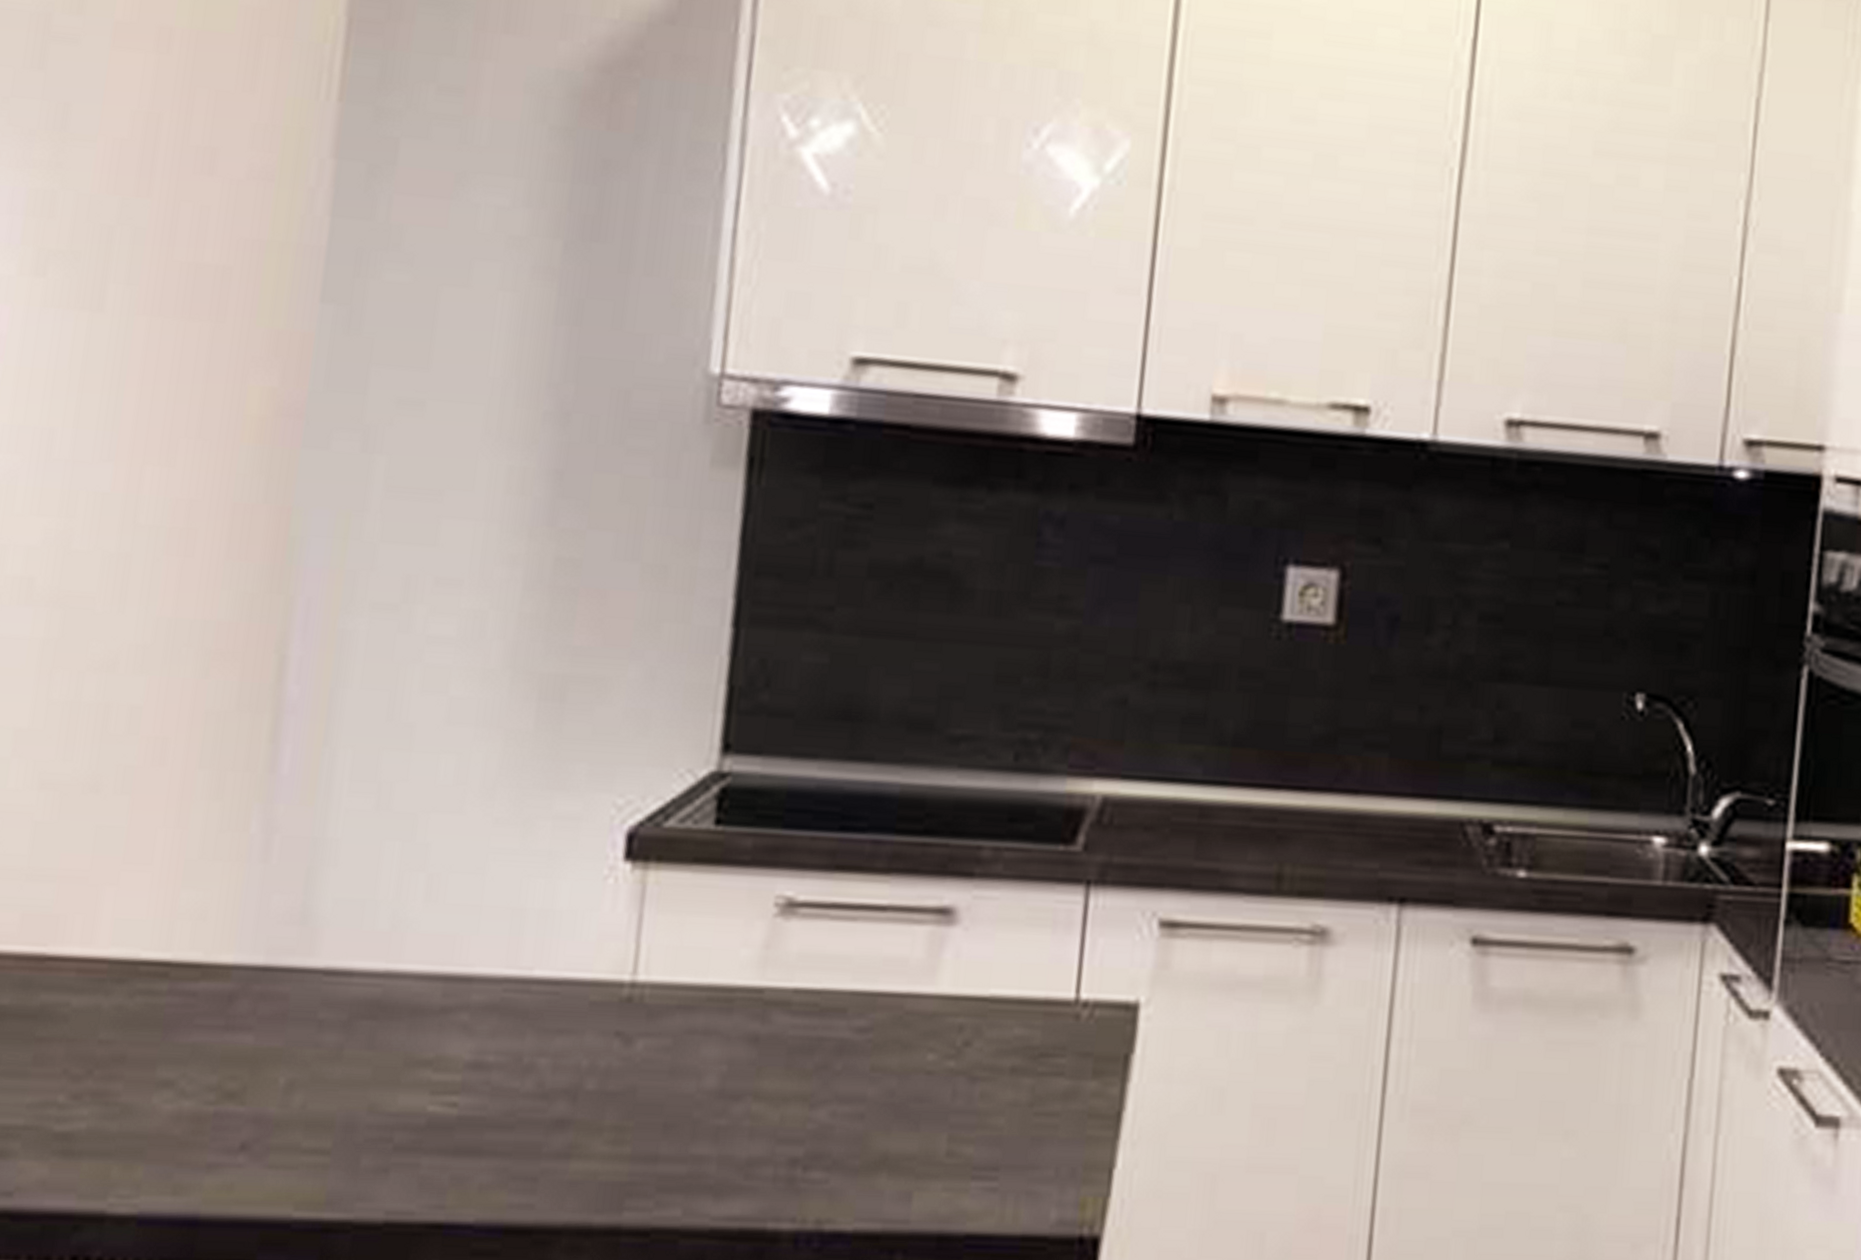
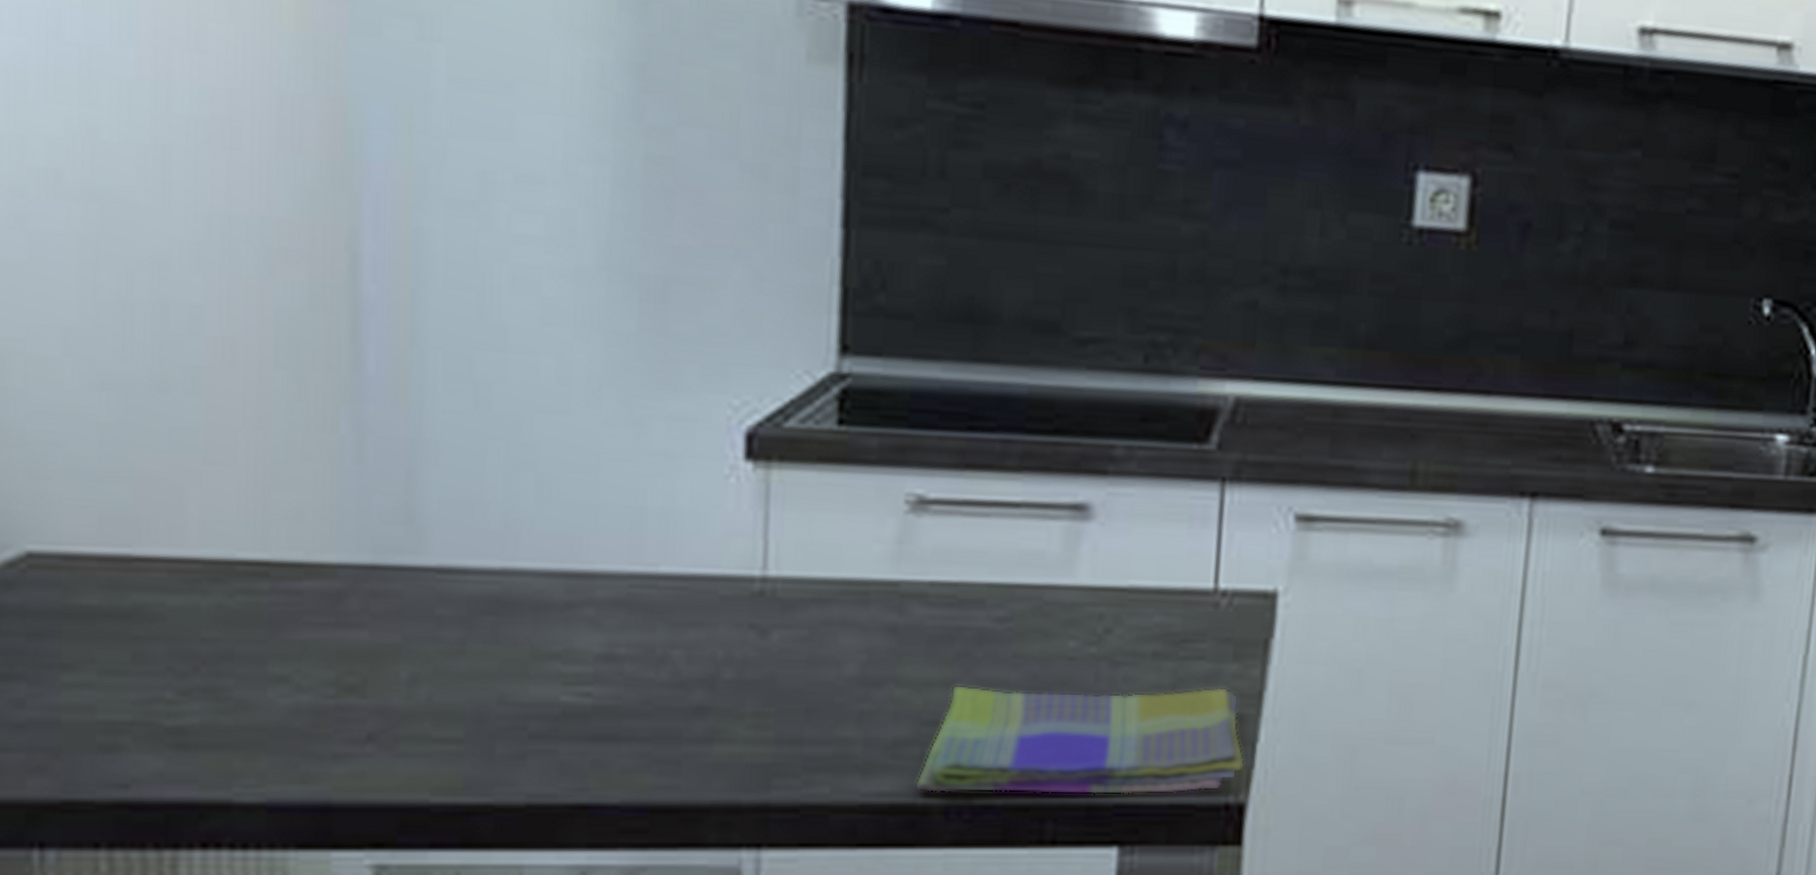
dish towel: none [765,1099,1101,1225] -> present [914,684,1245,795]

